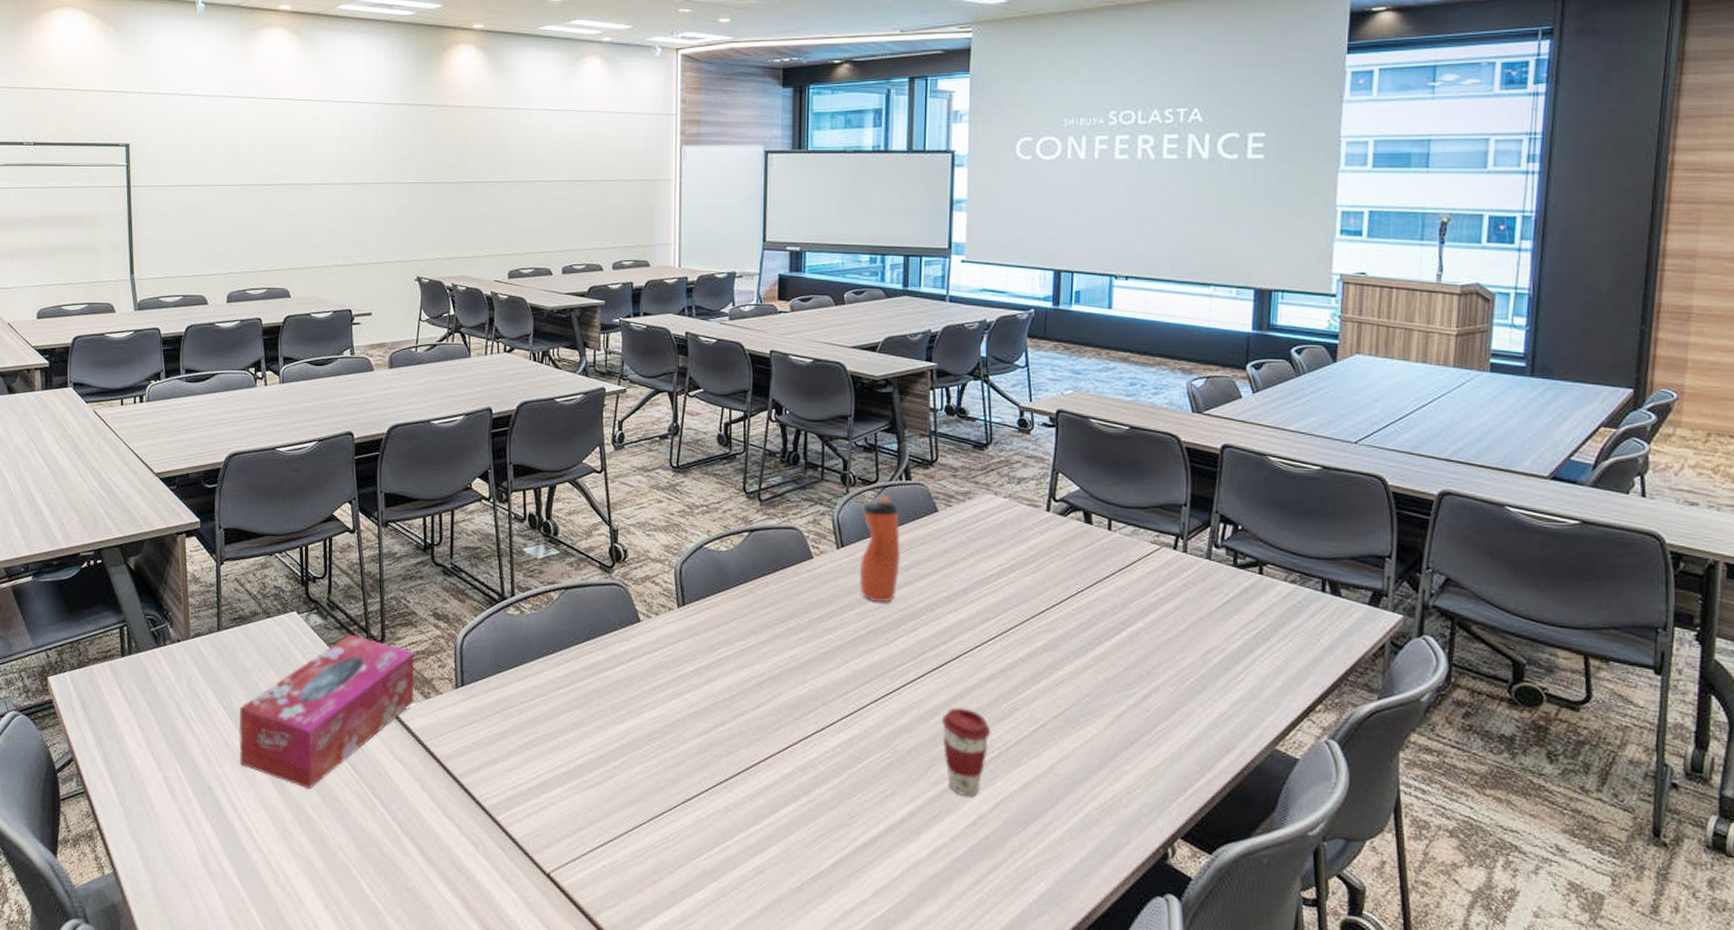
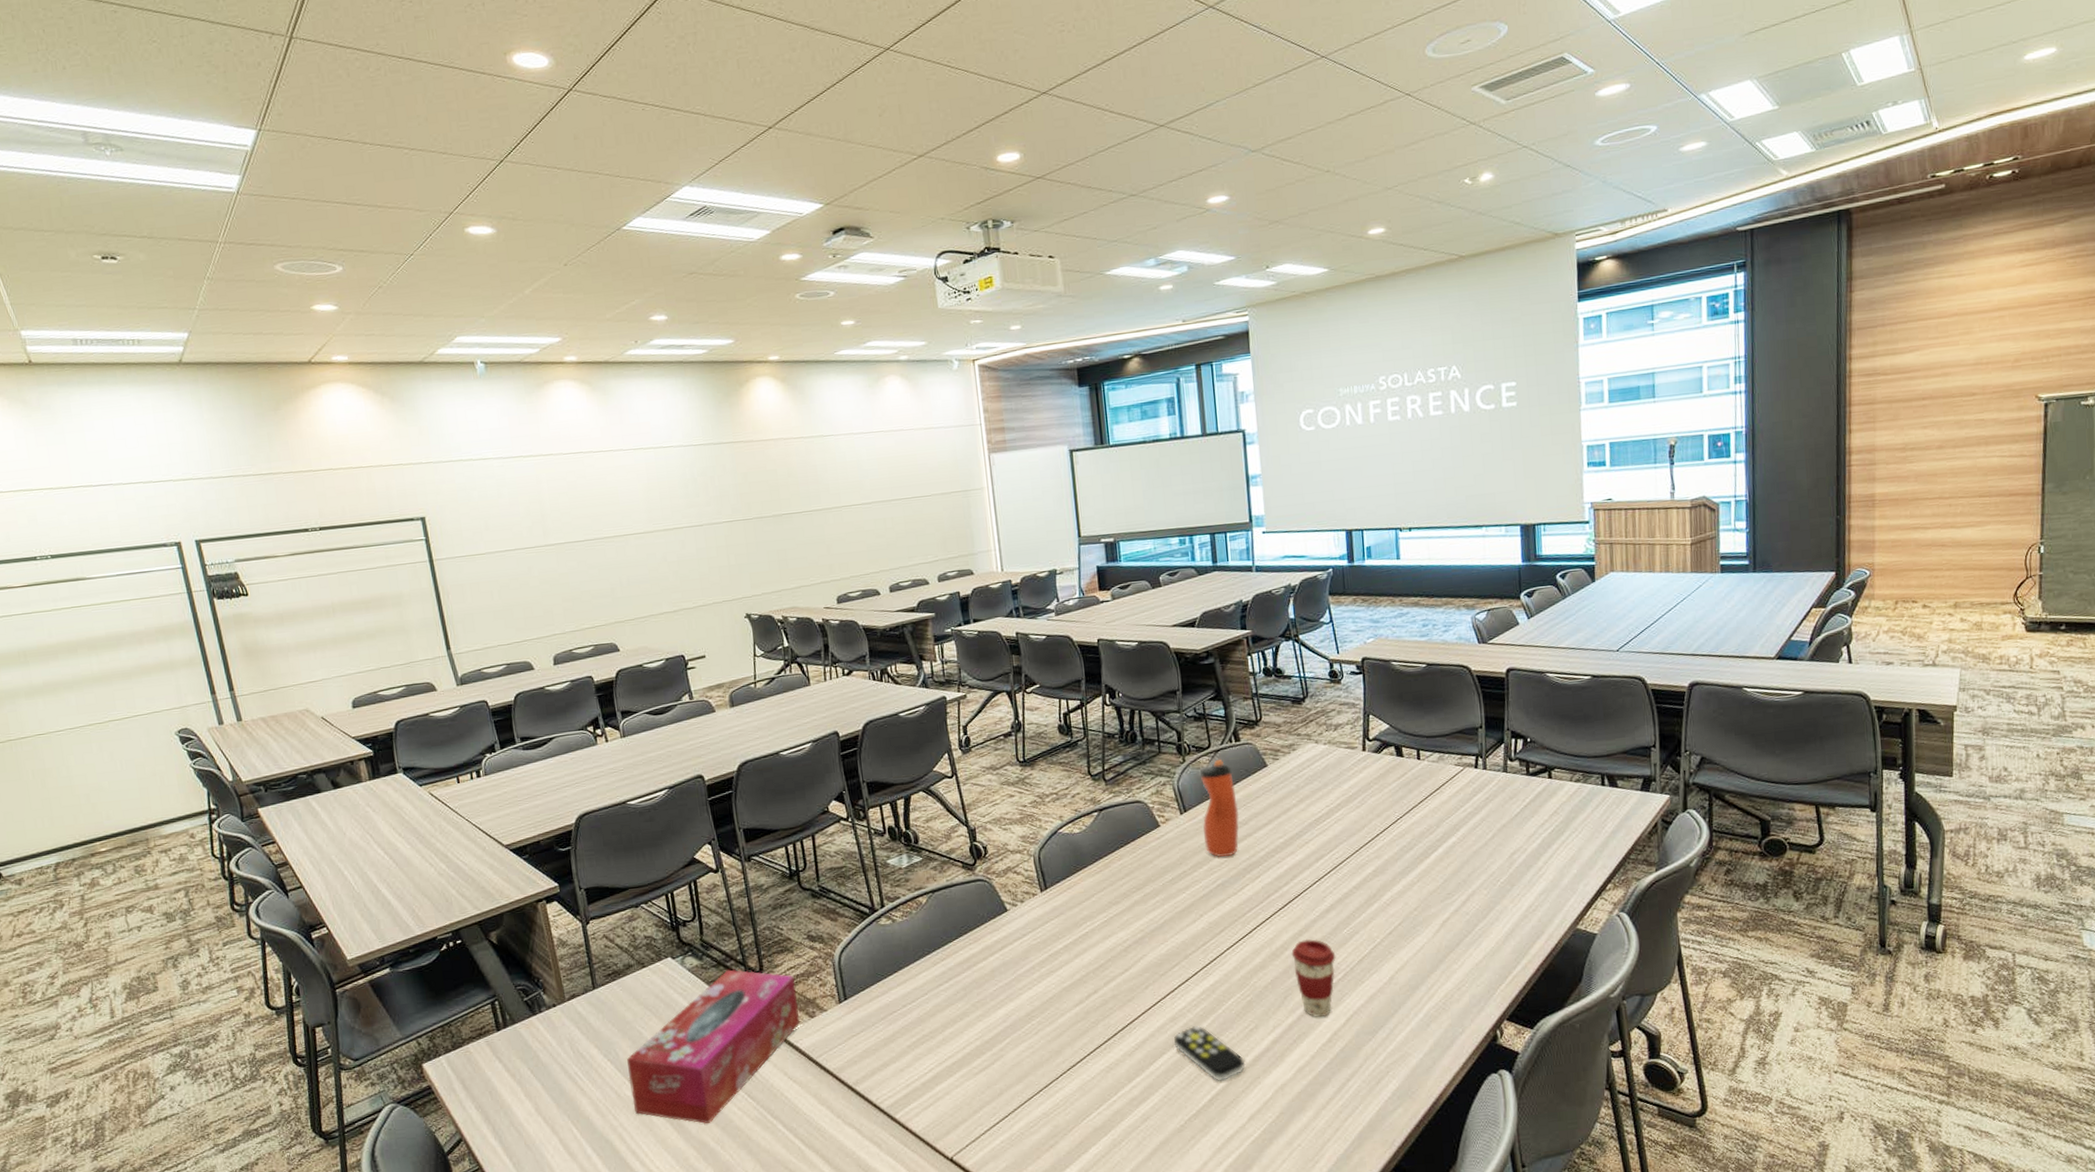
remote control: none [800,779,876,846] -> present [1173,1025,1246,1081]

